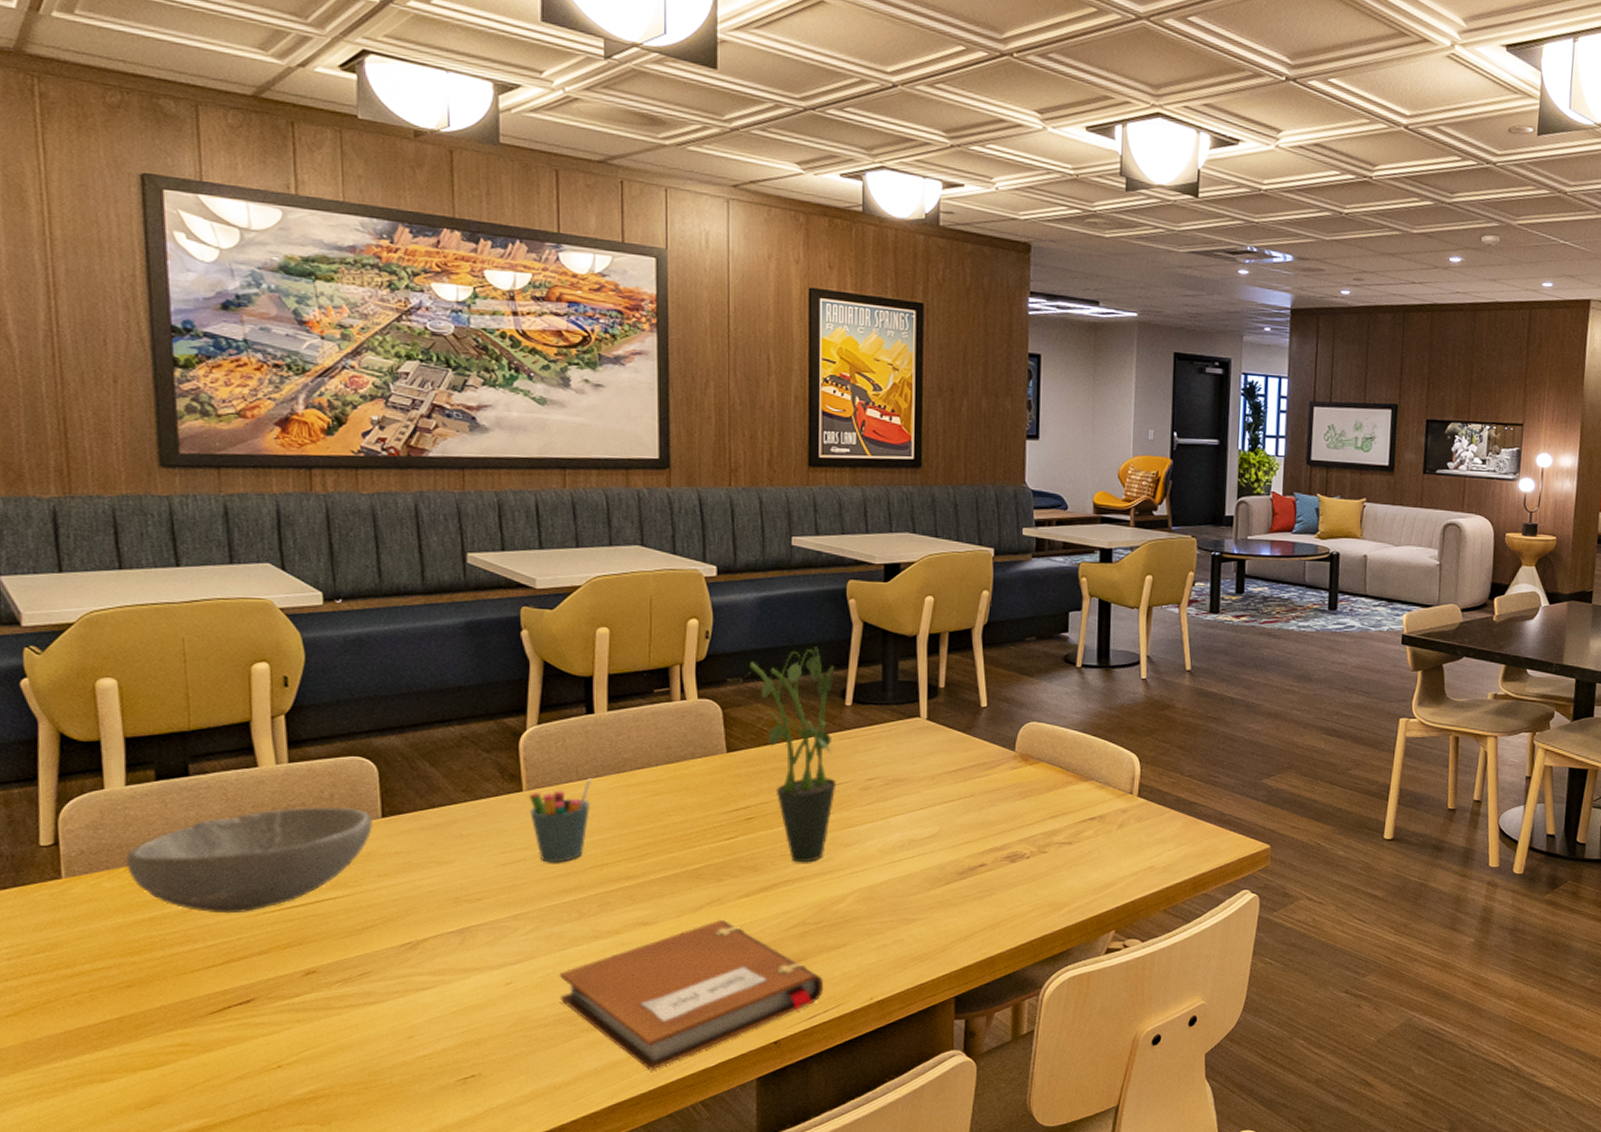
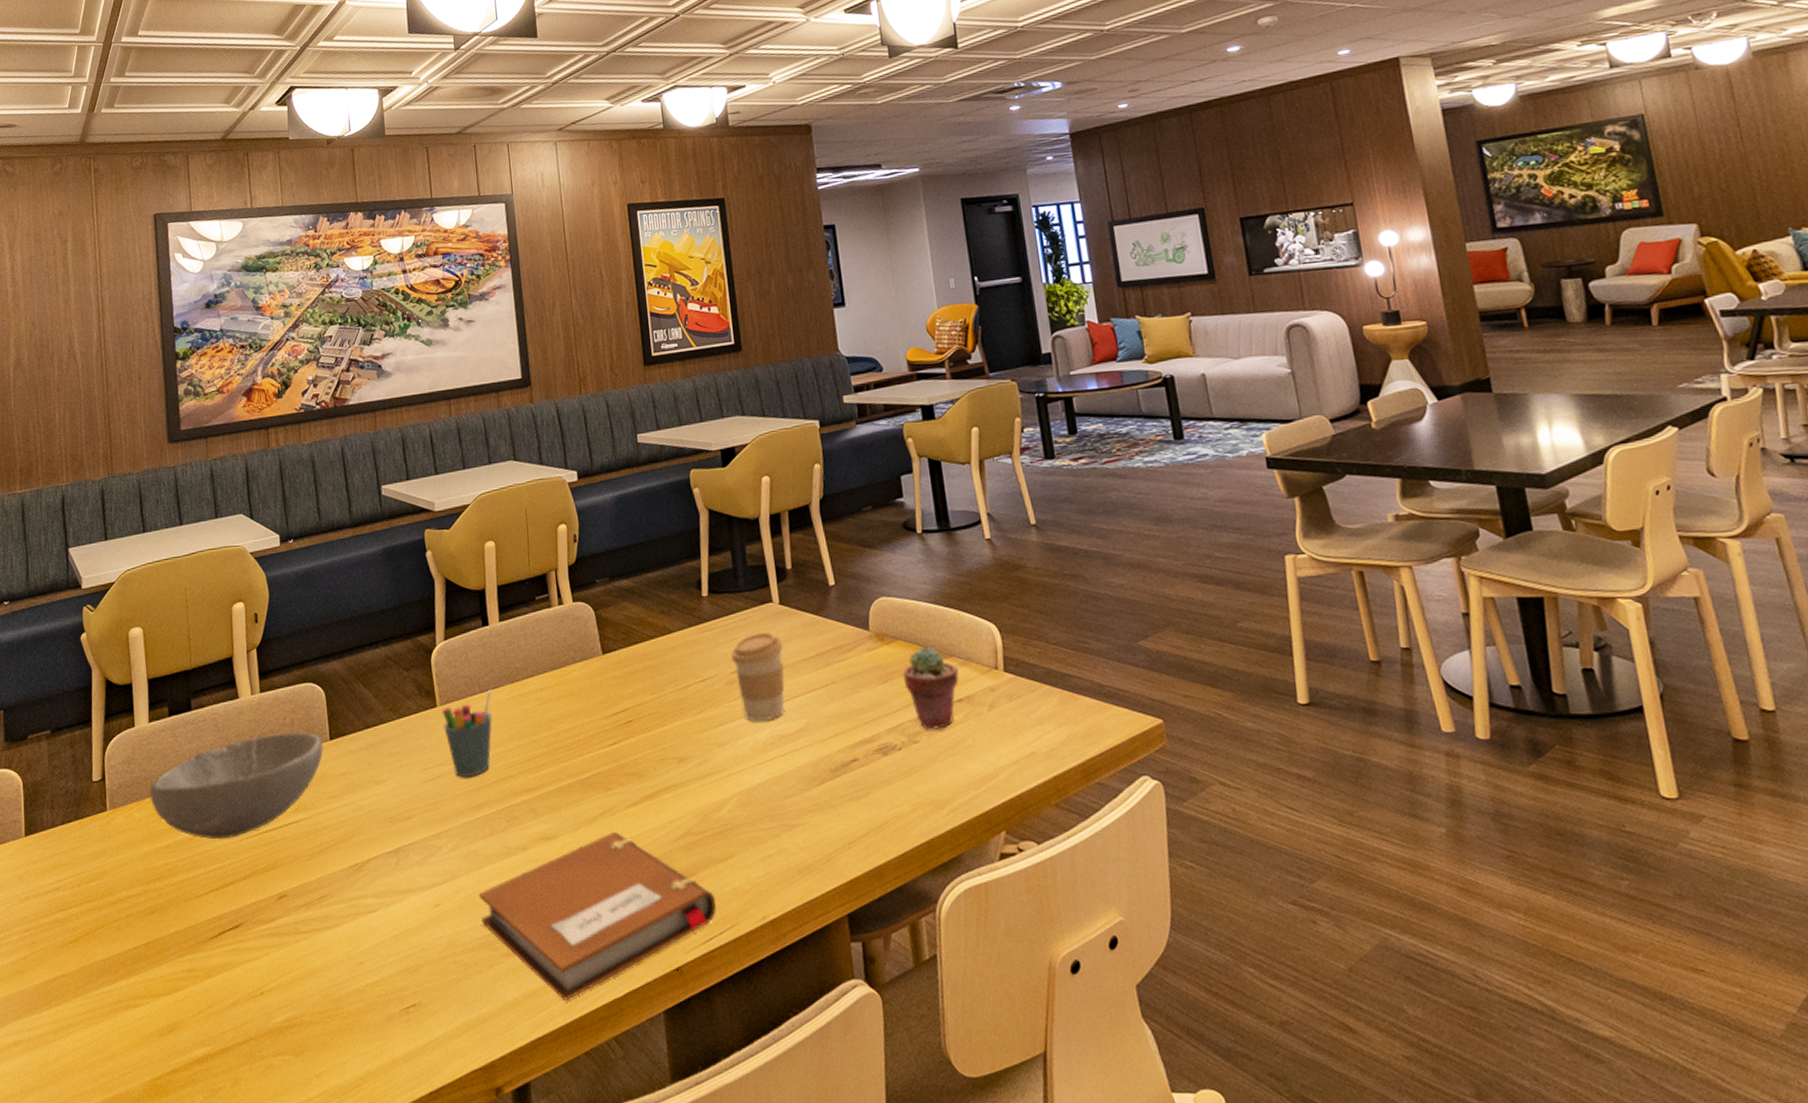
potted plant: present [736,646,837,863] -> none [604,539,704,767]
coffee cup: none [870,745,926,826] -> present [731,633,785,722]
potted succulent: none [1041,769,1095,842] -> present [902,646,959,730]

